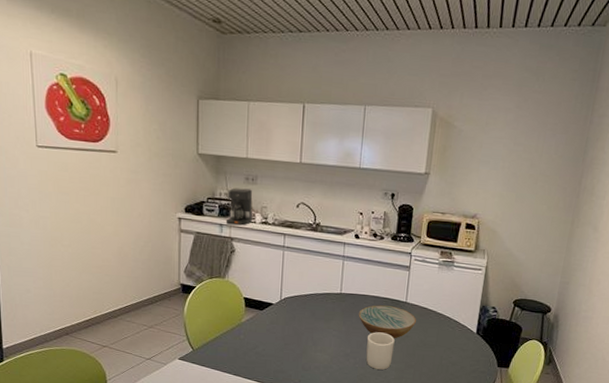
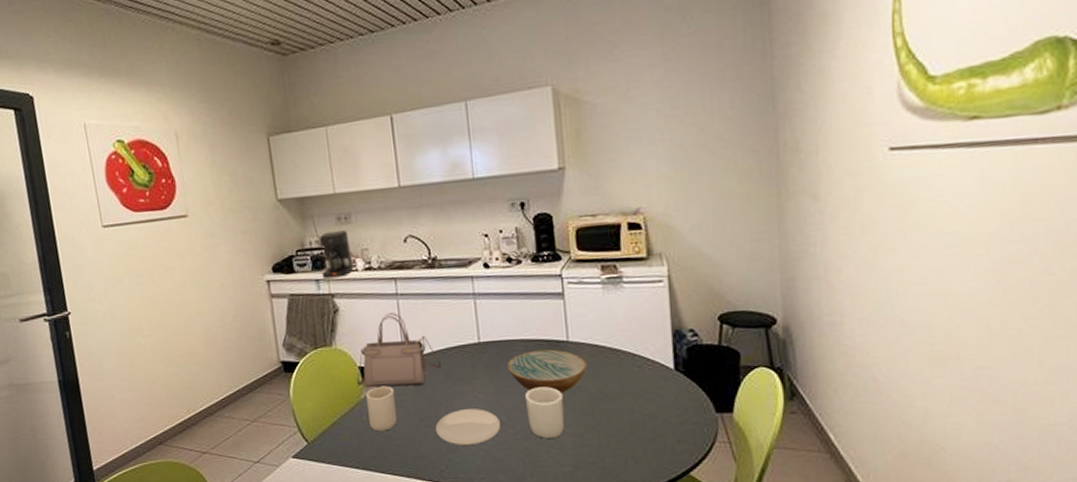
handbag: none [241,260,309,318] -> present [357,313,441,388]
cup: none [245,314,269,349] -> present [366,386,398,432]
plate: none [295,340,346,368] -> present [435,409,501,446]

